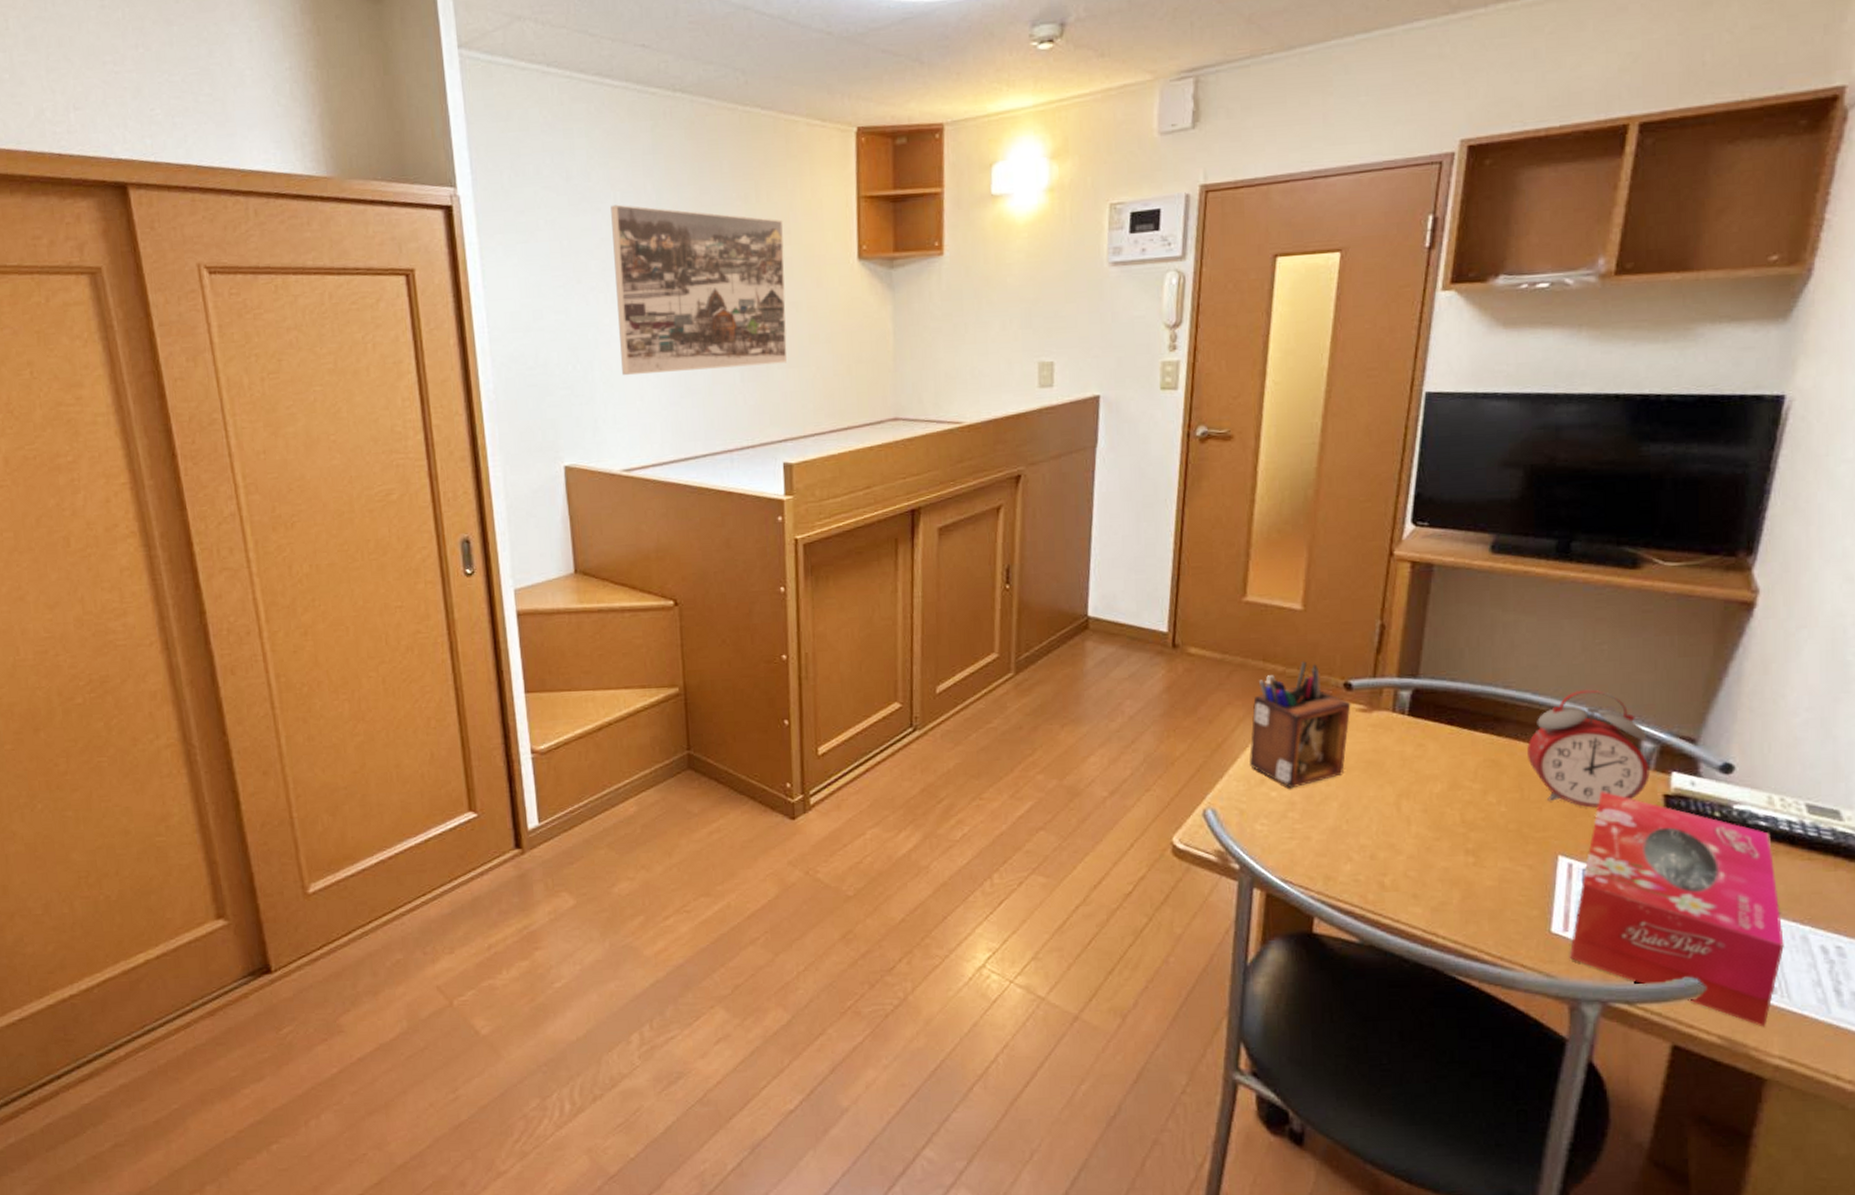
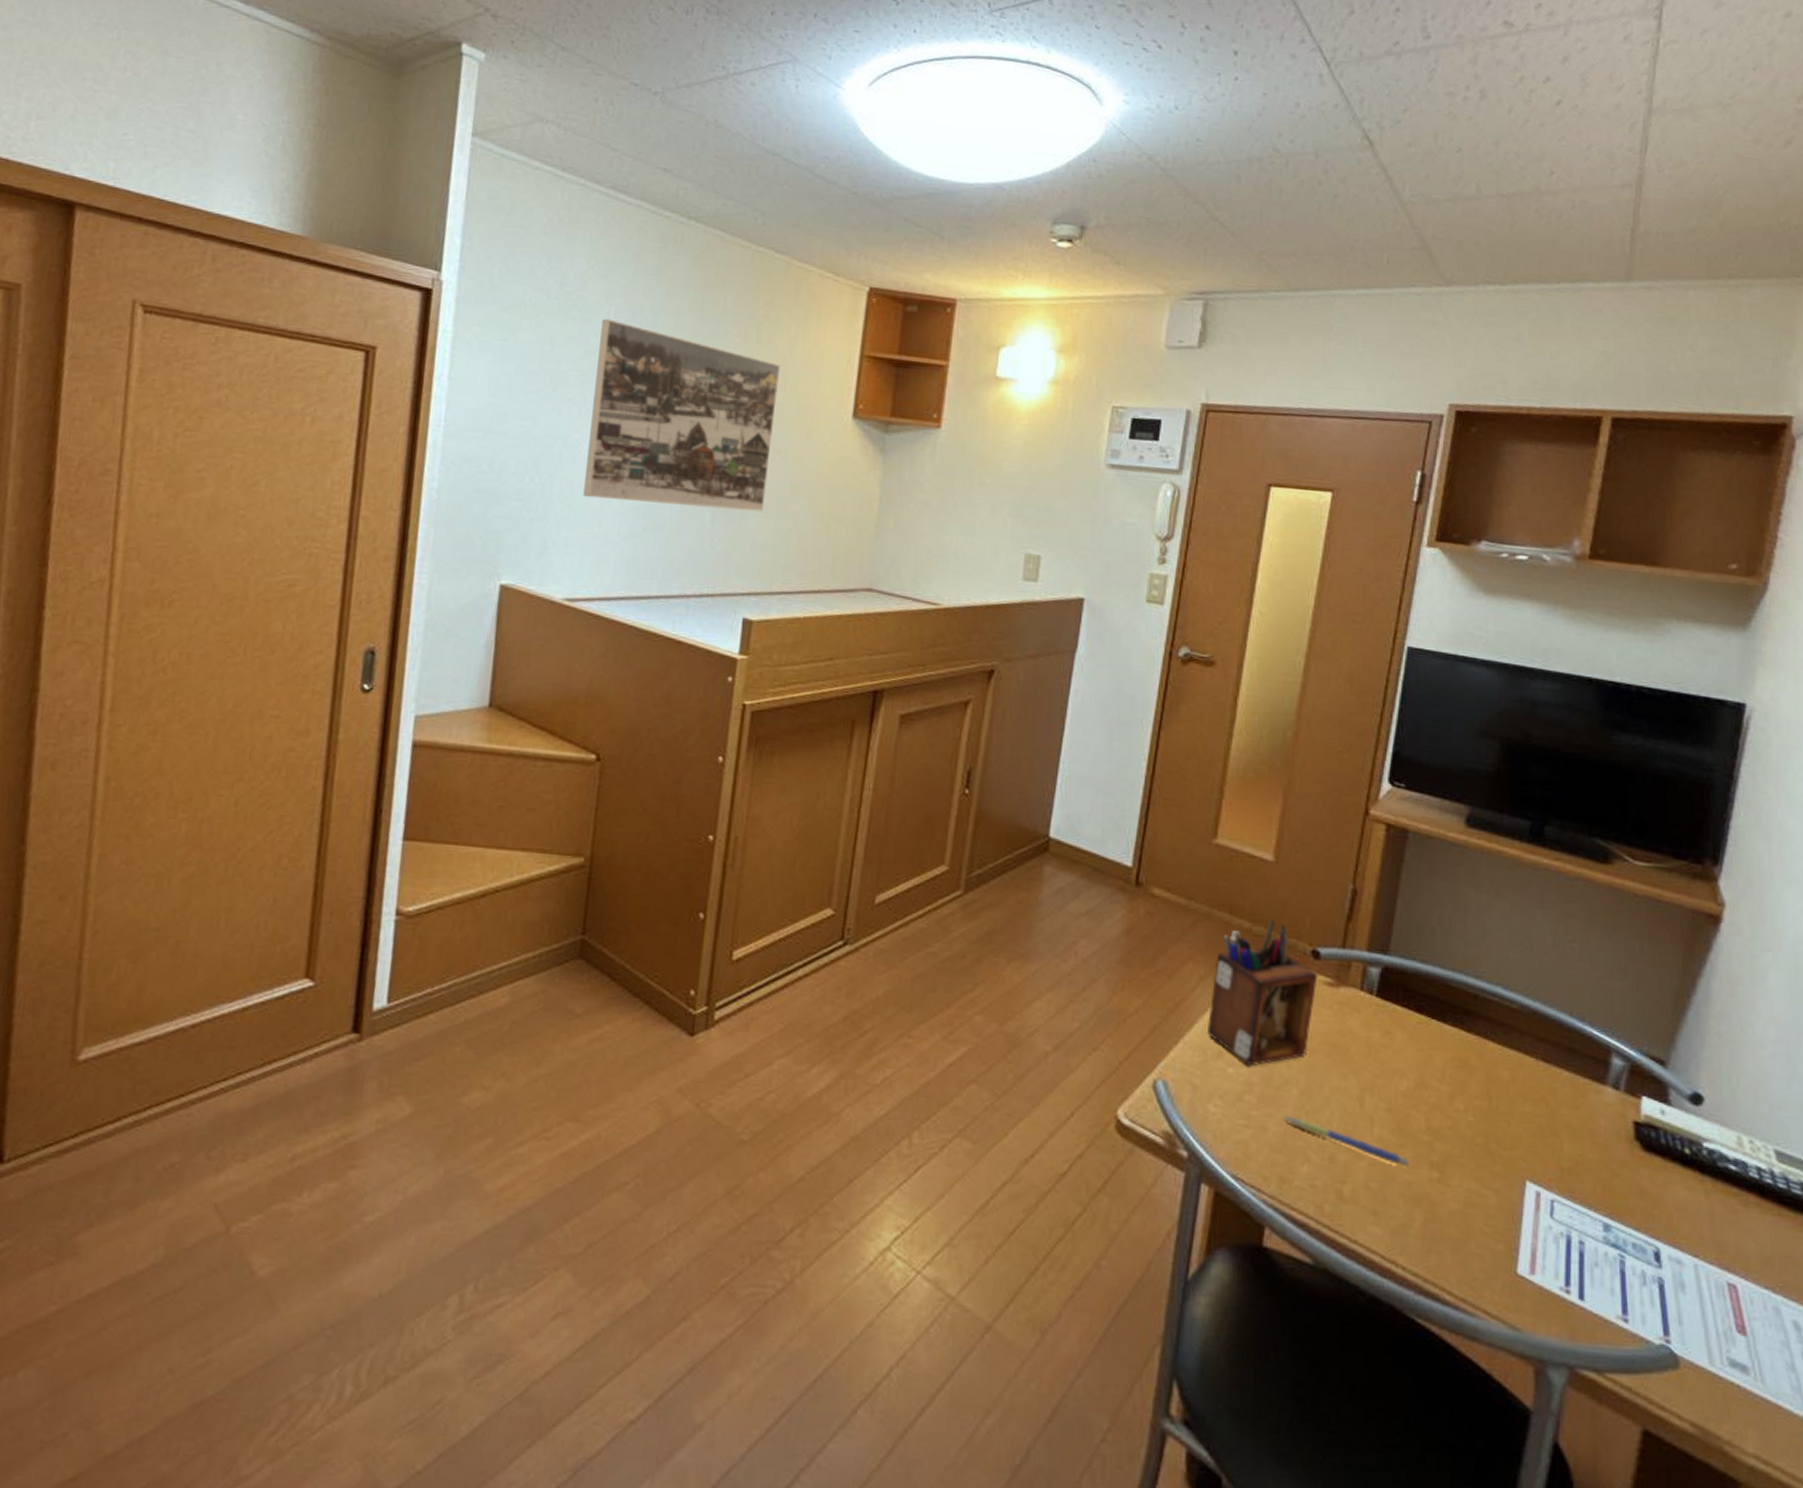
pen: none [1324,826,1446,856] -> present [1282,1116,1409,1167]
alarm clock: present [1527,689,1650,808] -> none [1497,990,1620,1128]
tissue box: present [1569,791,1784,1027] -> none [1535,1109,1756,1416]

